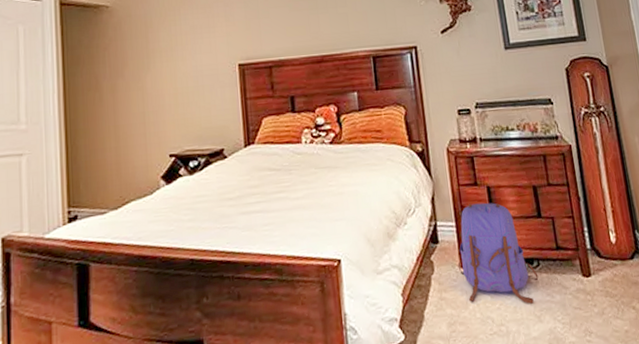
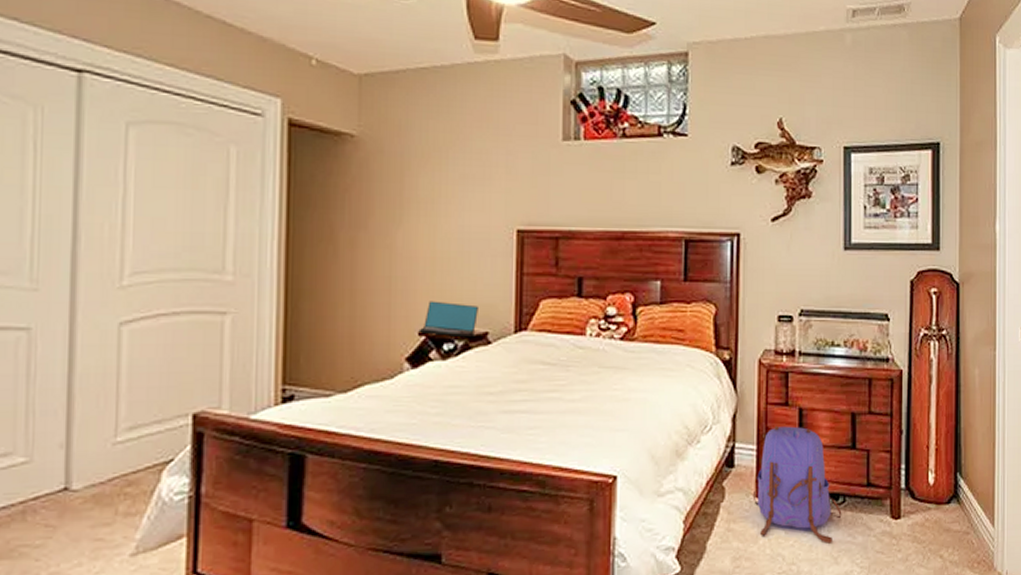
laptop: none [169,127,215,156] -> present [418,301,478,338]

